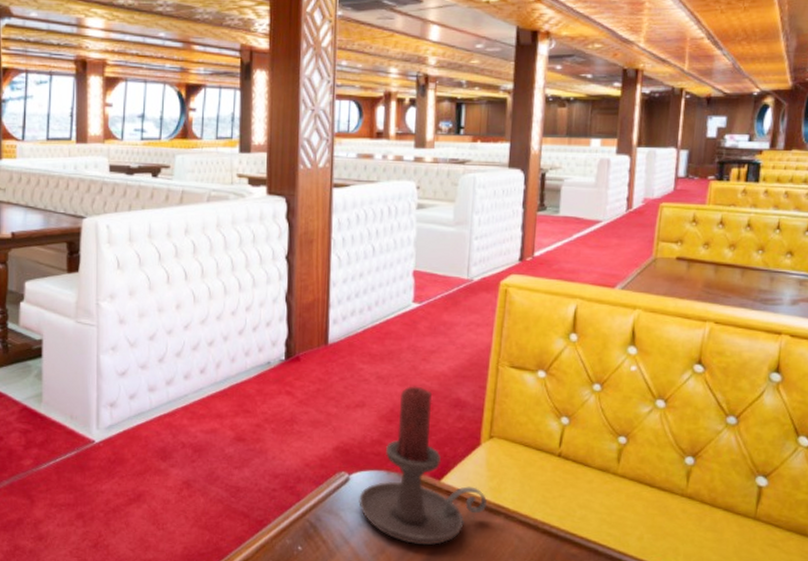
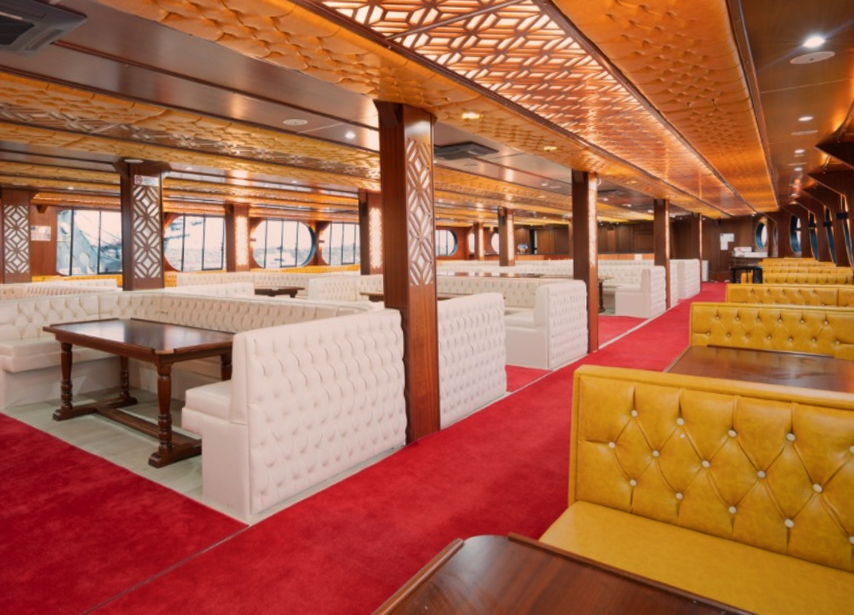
candle holder: present [359,386,488,545] -> none [473,461,577,597]

